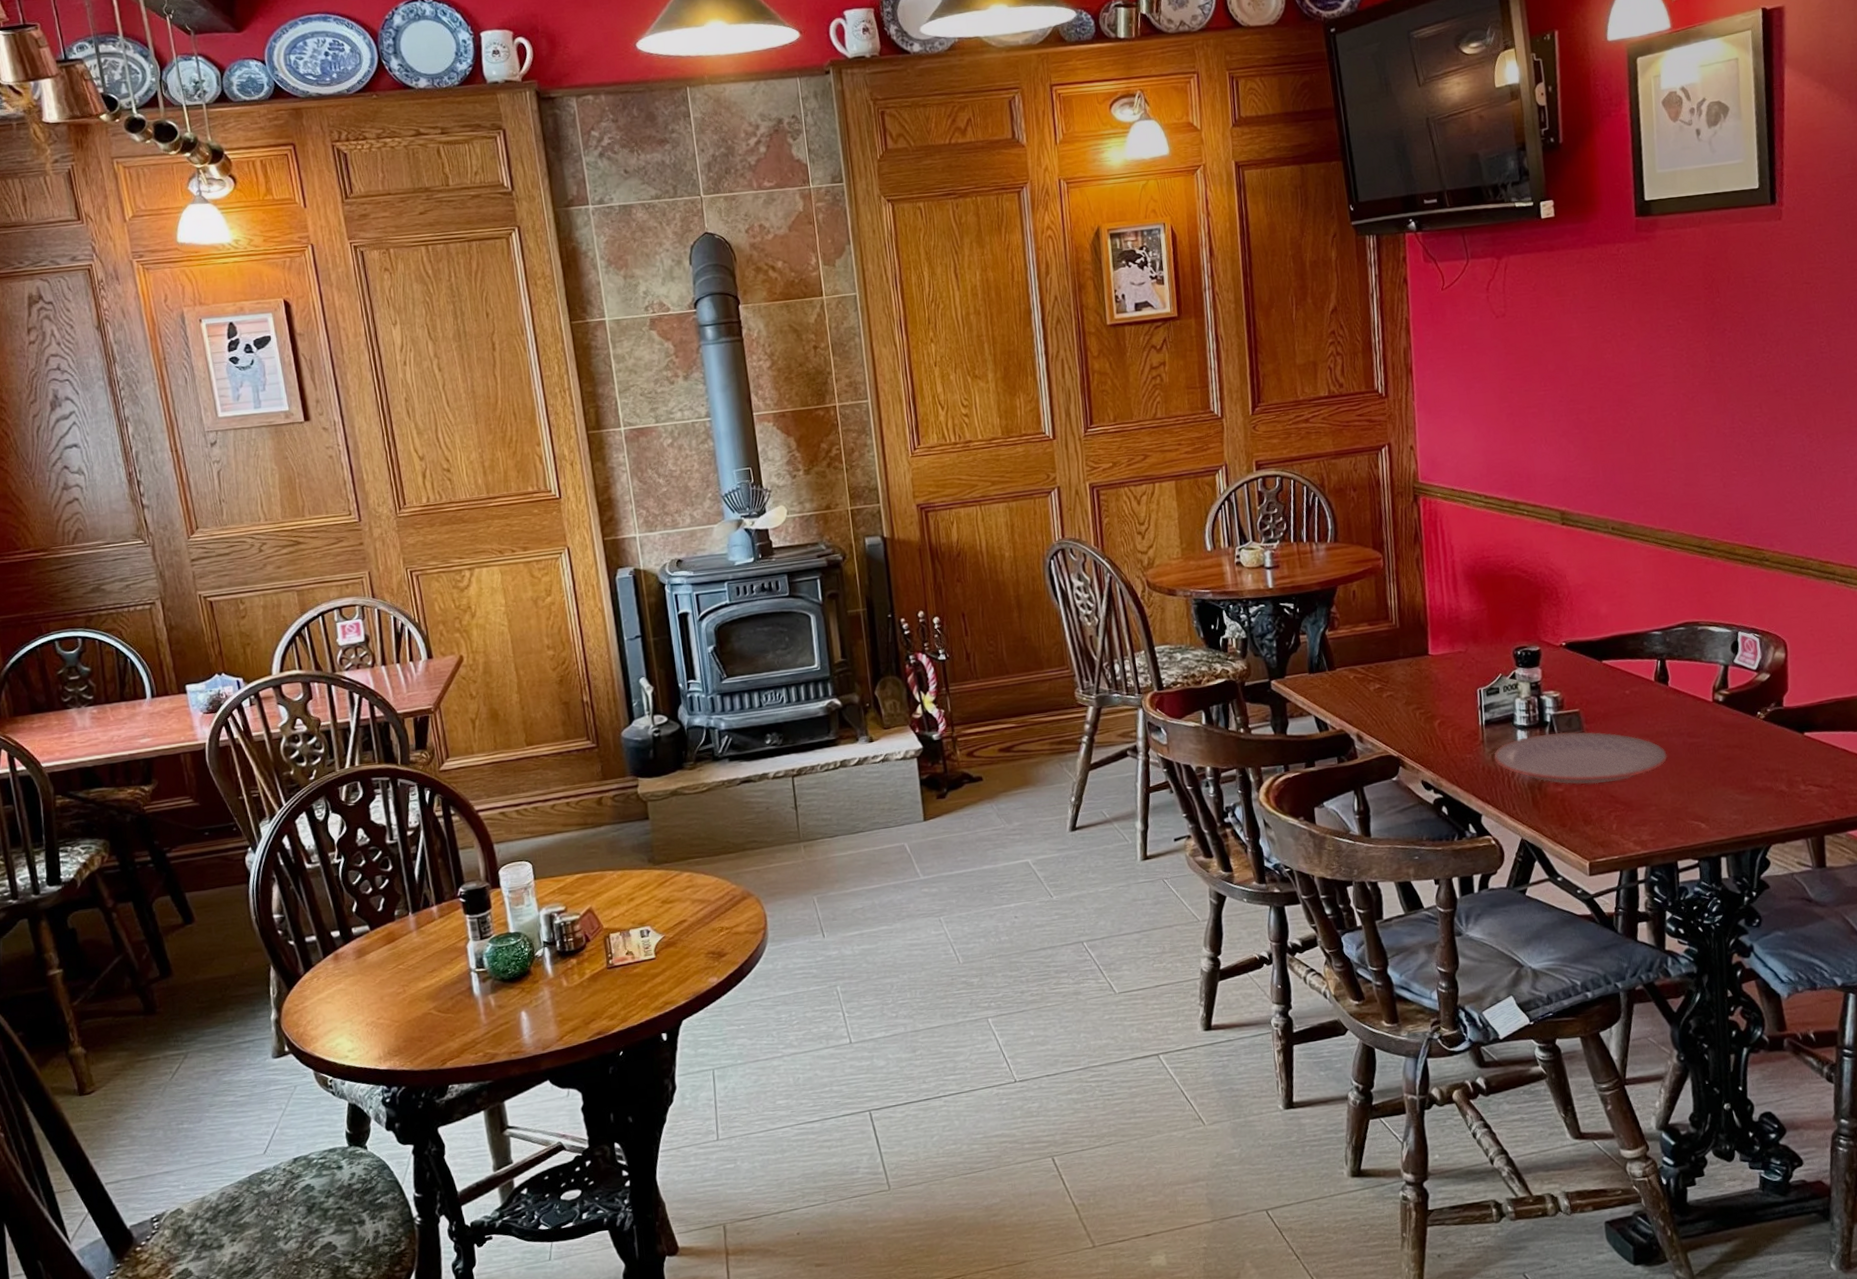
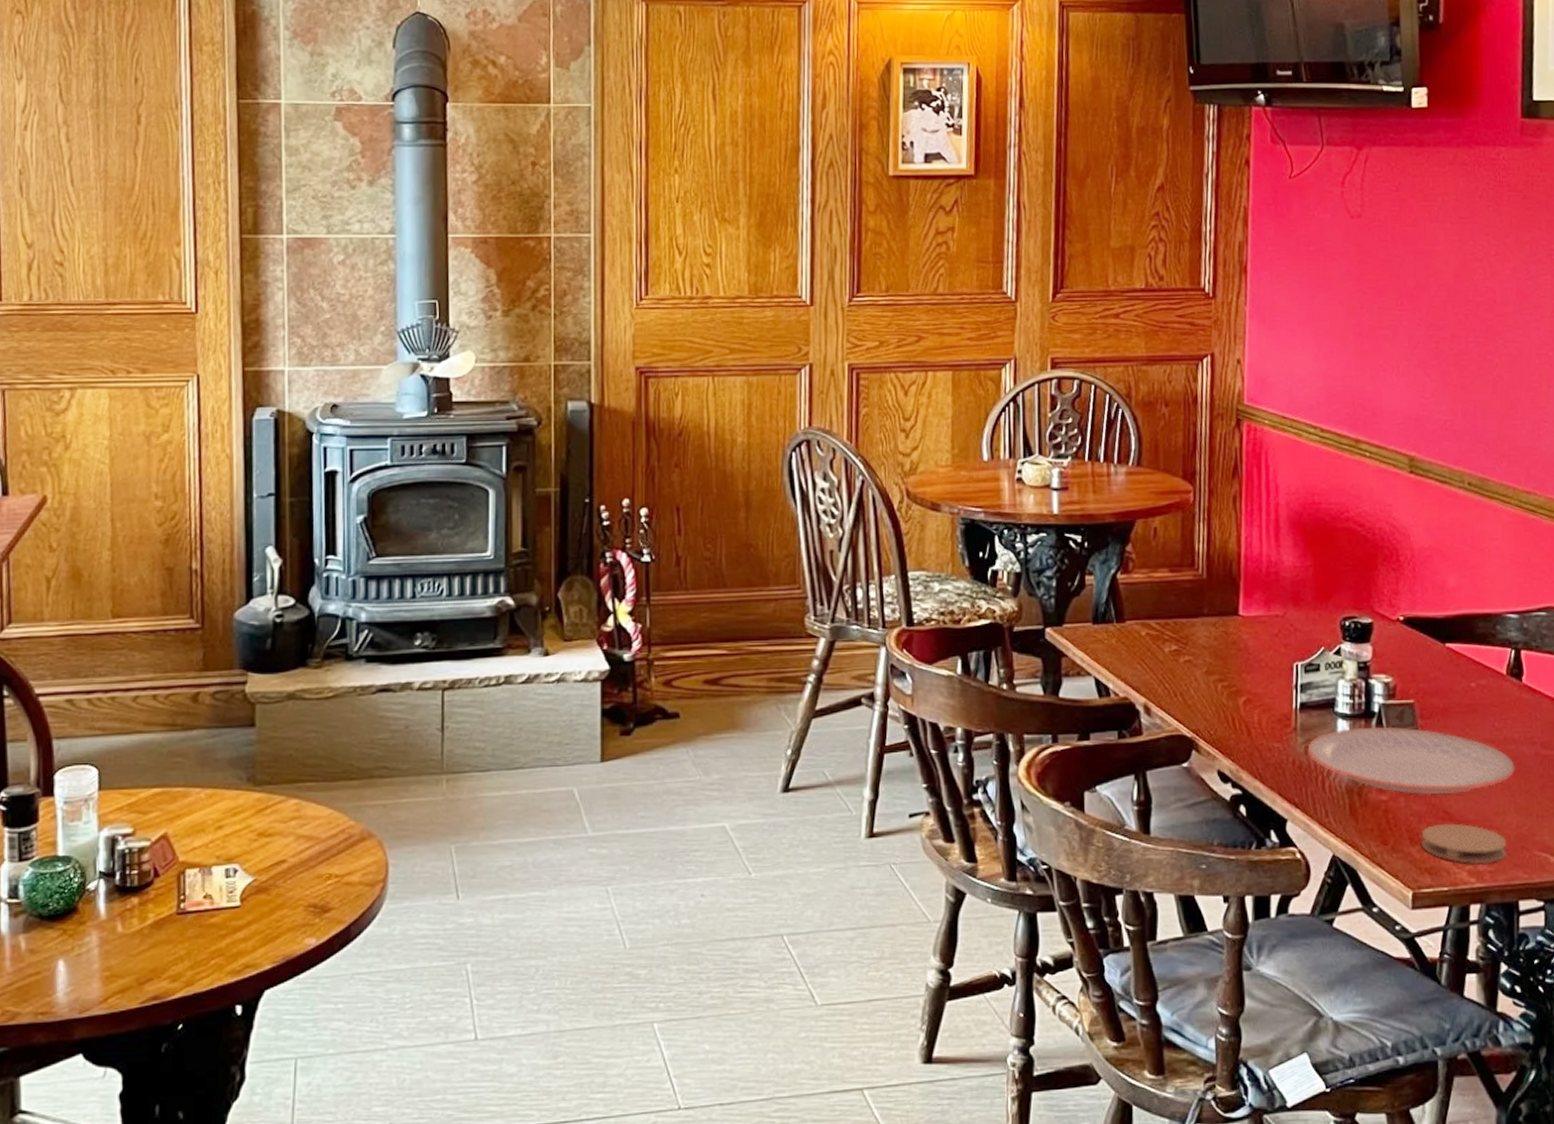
coaster: none [1593,804,1665,836] -> present [1421,823,1507,865]

